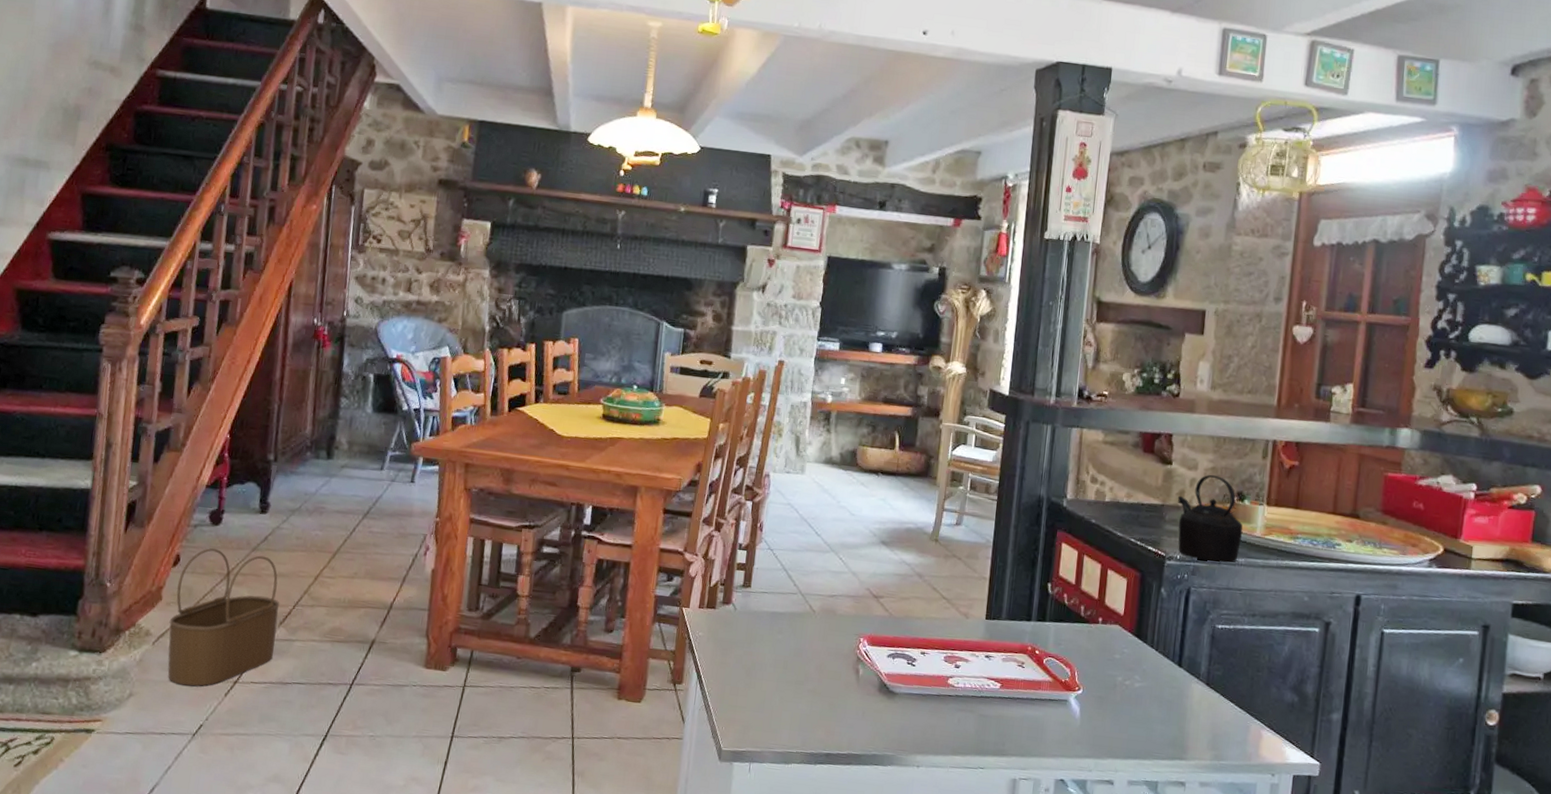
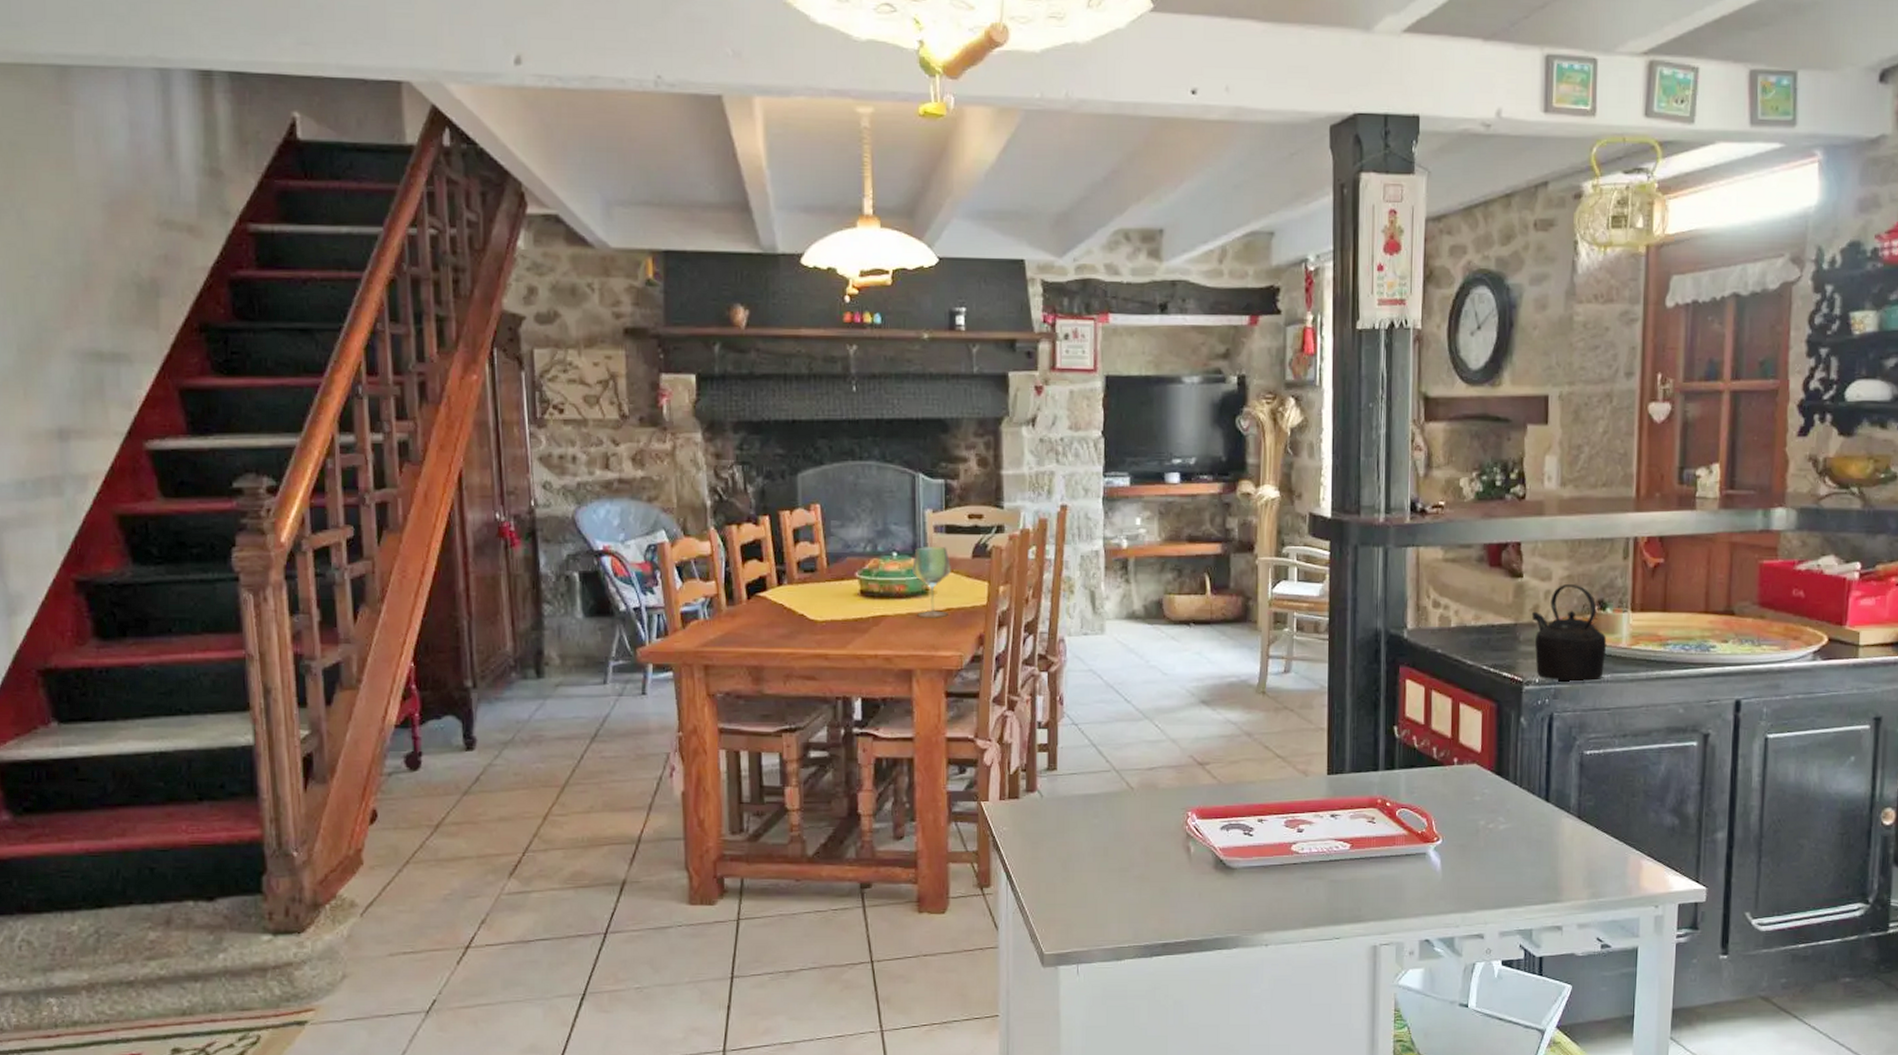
wicker basket: present [167,548,280,686] -> none [376,798,508,958]
wine glass: none [648,383,681,445] -> present [912,547,951,618]

